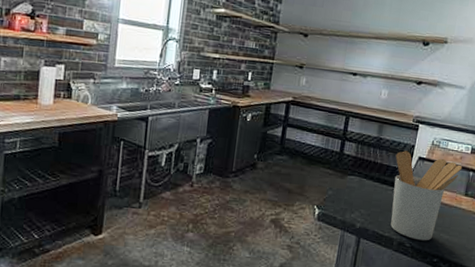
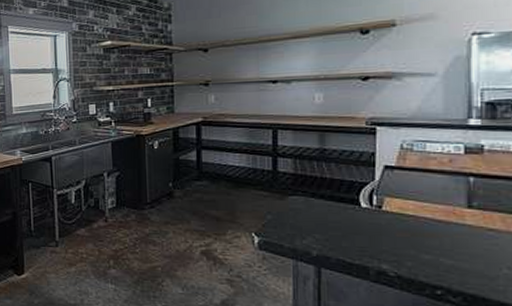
utensil holder: present [390,150,463,241] -> none [350,160,456,269]

